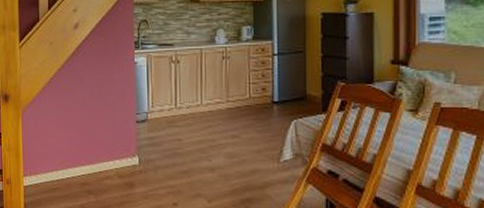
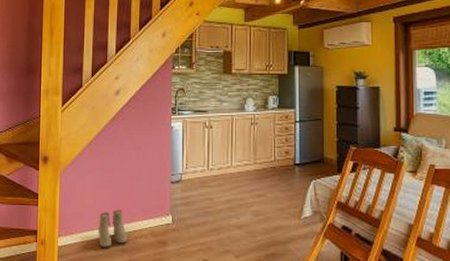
boots: none [62,150,93,188] -> present [97,210,127,247]

